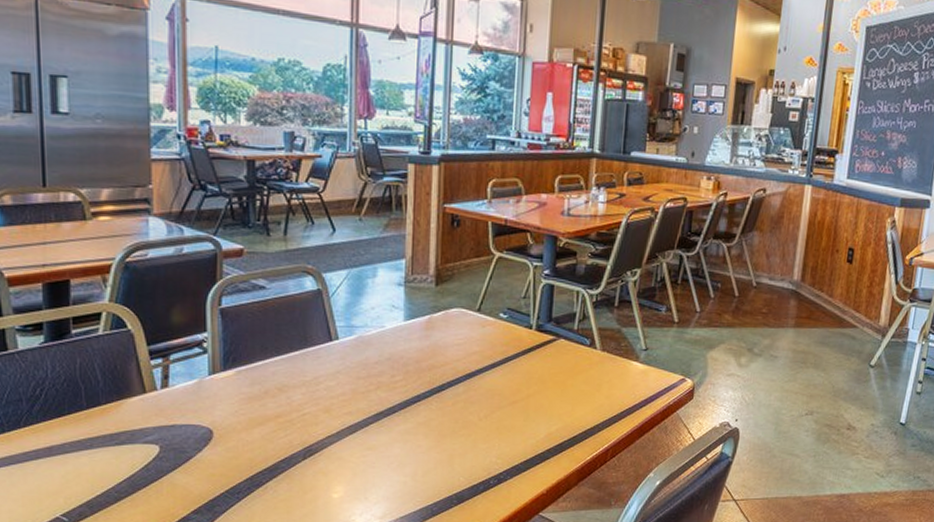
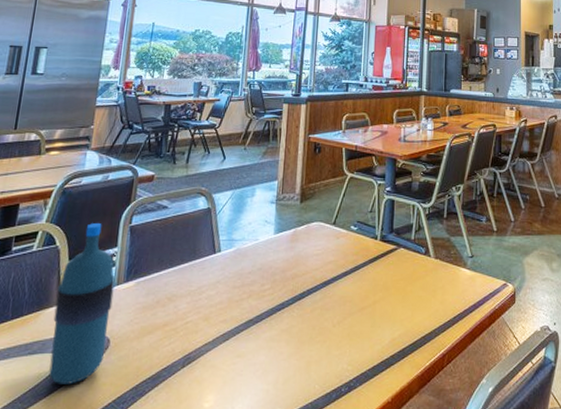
water bottle: none [139,303,210,475] -> present [48,222,116,384]

